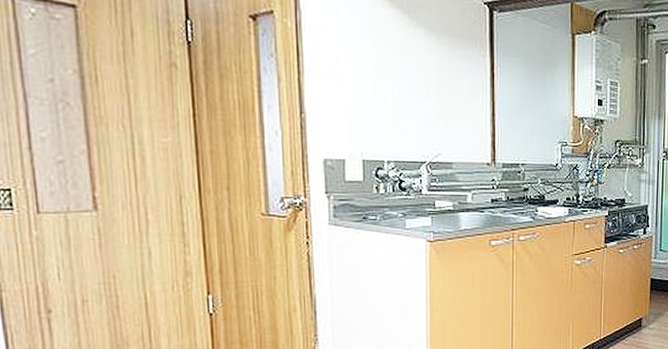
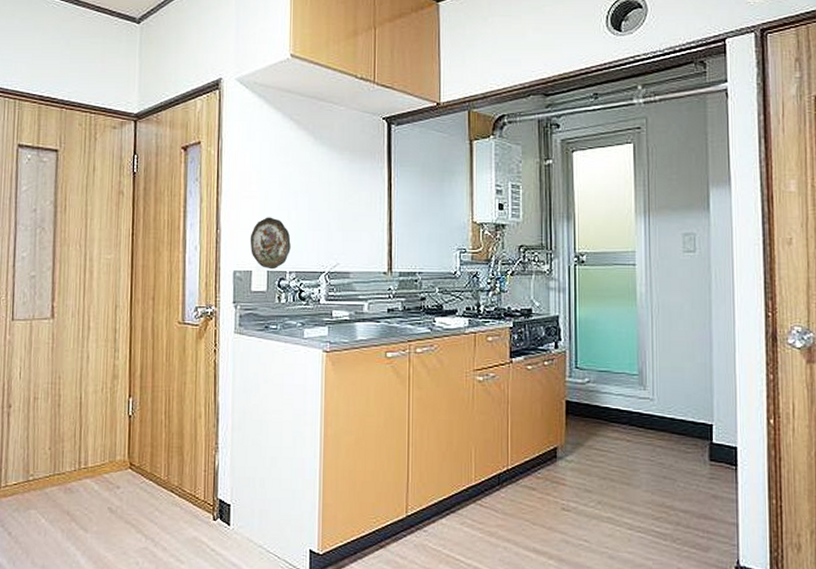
decorative plate: none [340,102,388,159] -> present [250,217,291,270]

